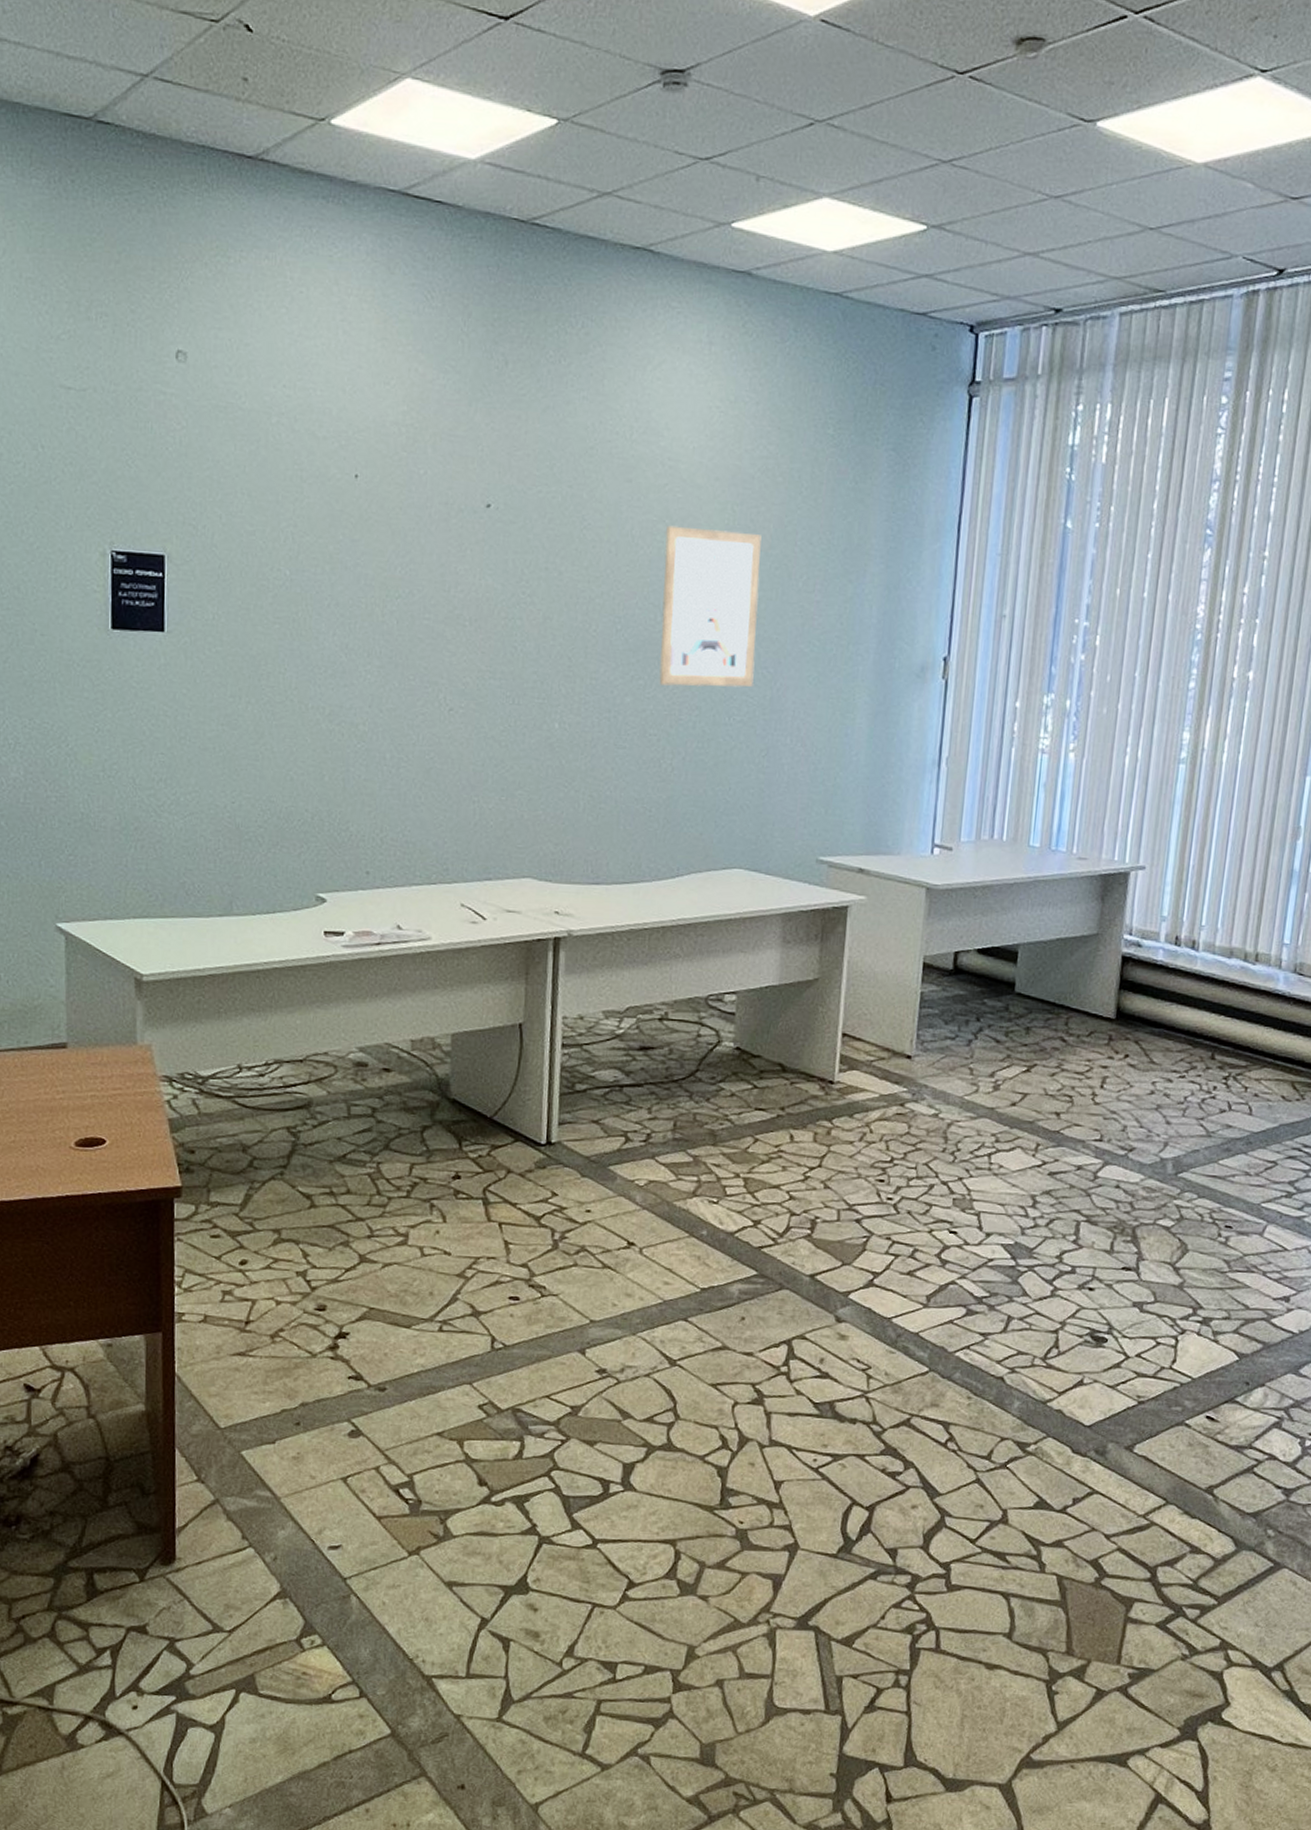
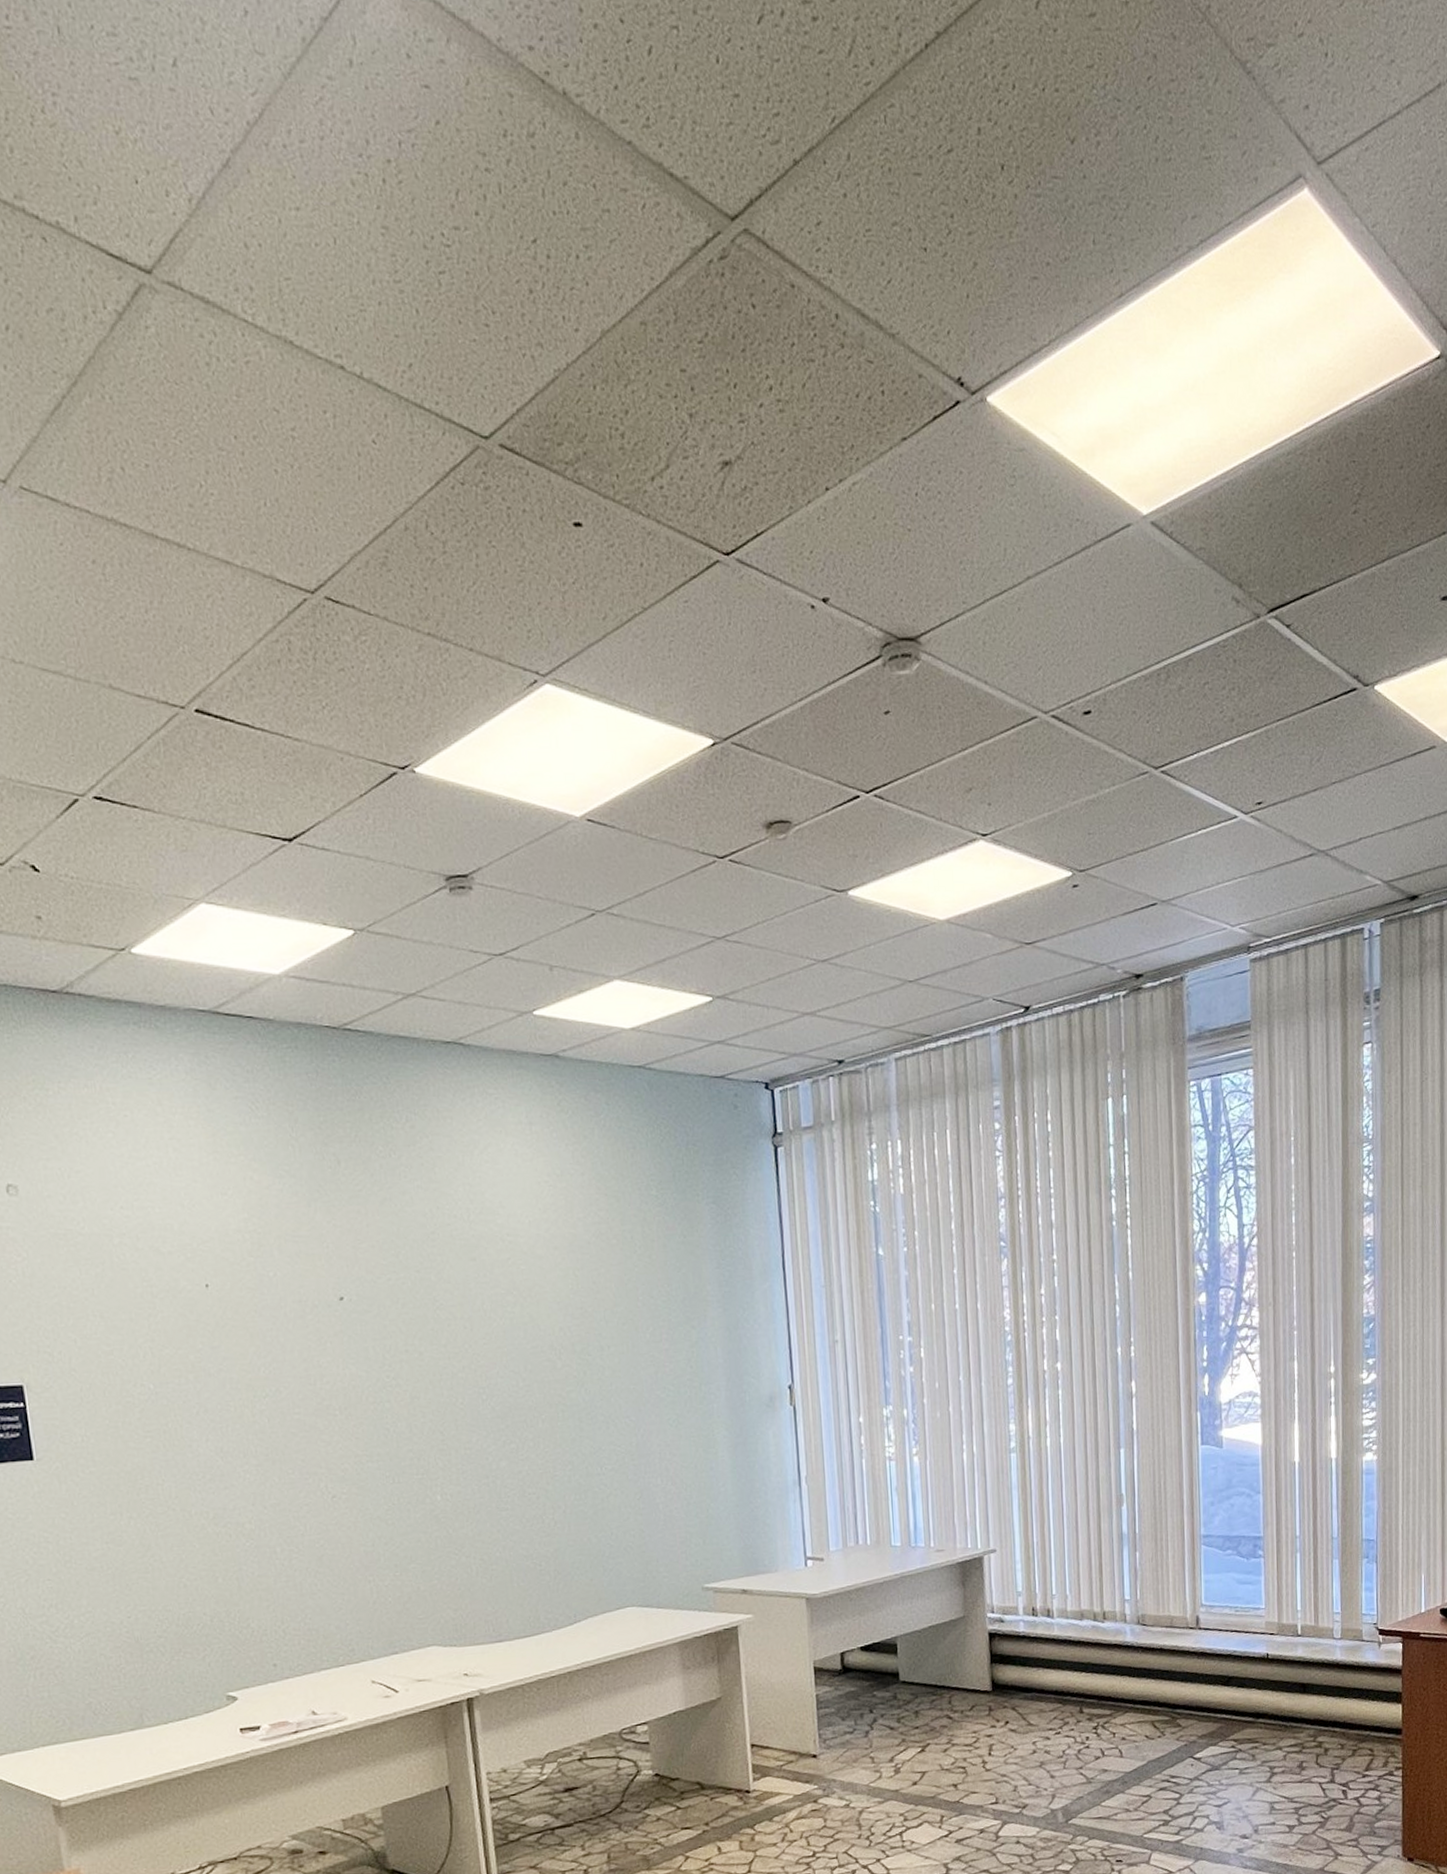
wall art: present [659,525,762,688] -> none [514,1294,619,1446]

